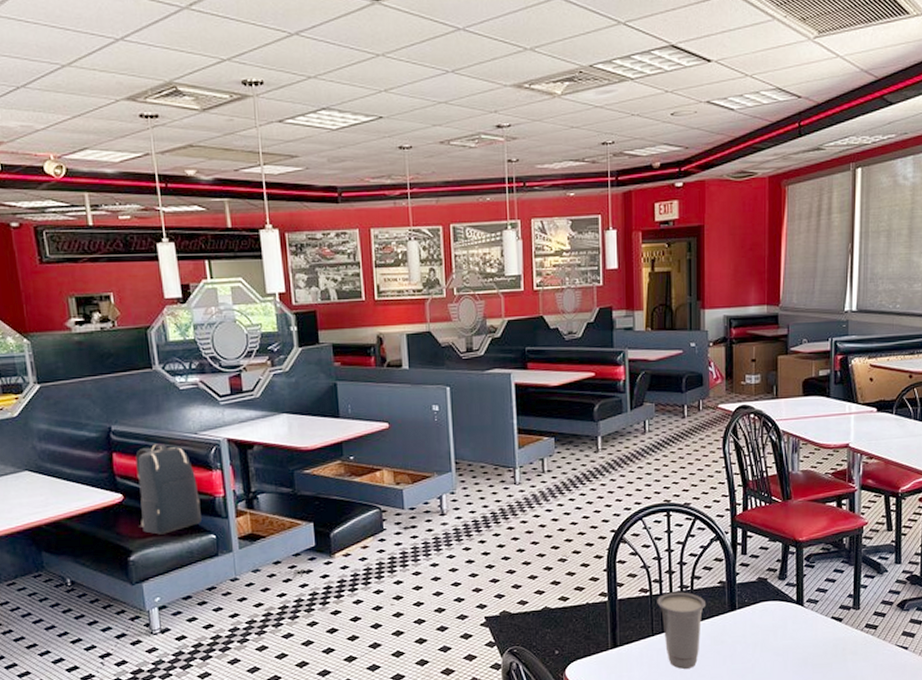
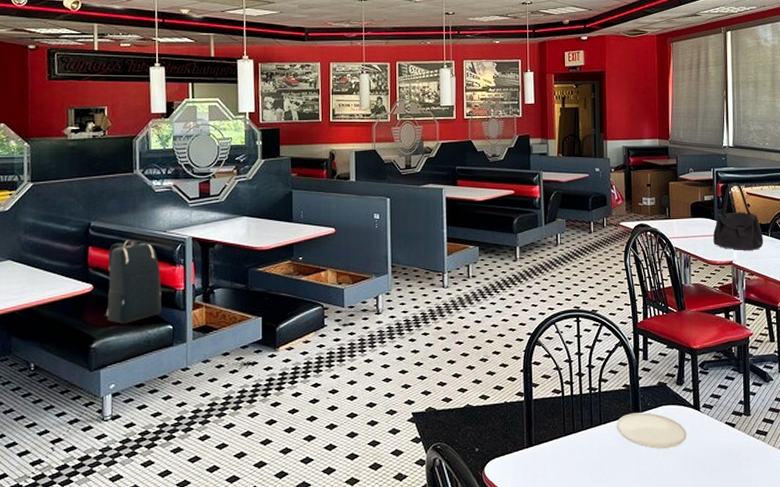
cup: present [657,591,707,669] -> none [568,393,613,470]
plate: none [709,609,789,646] -> present [616,412,688,449]
handbag: none [828,353,887,431] -> present [713,182,764,250]

